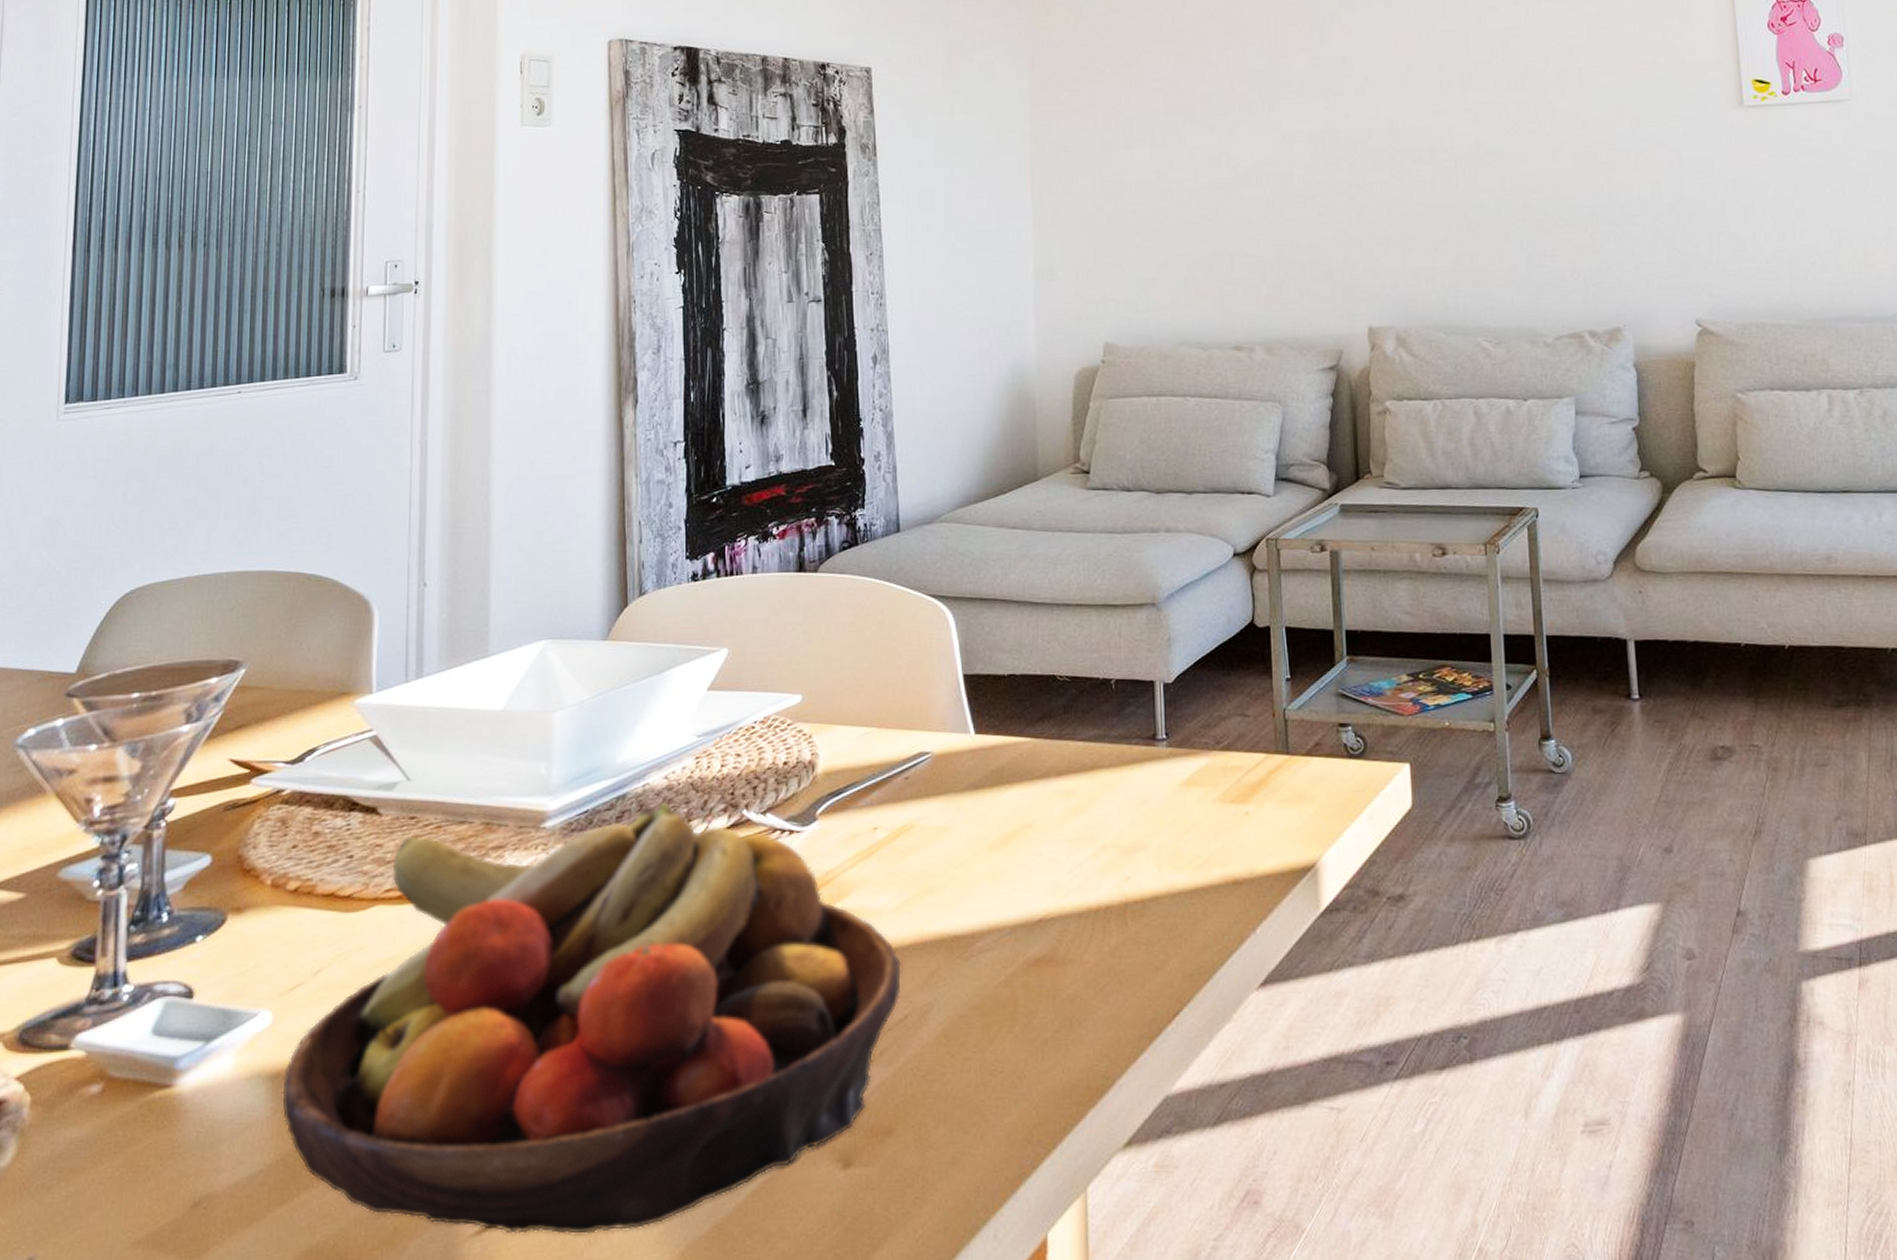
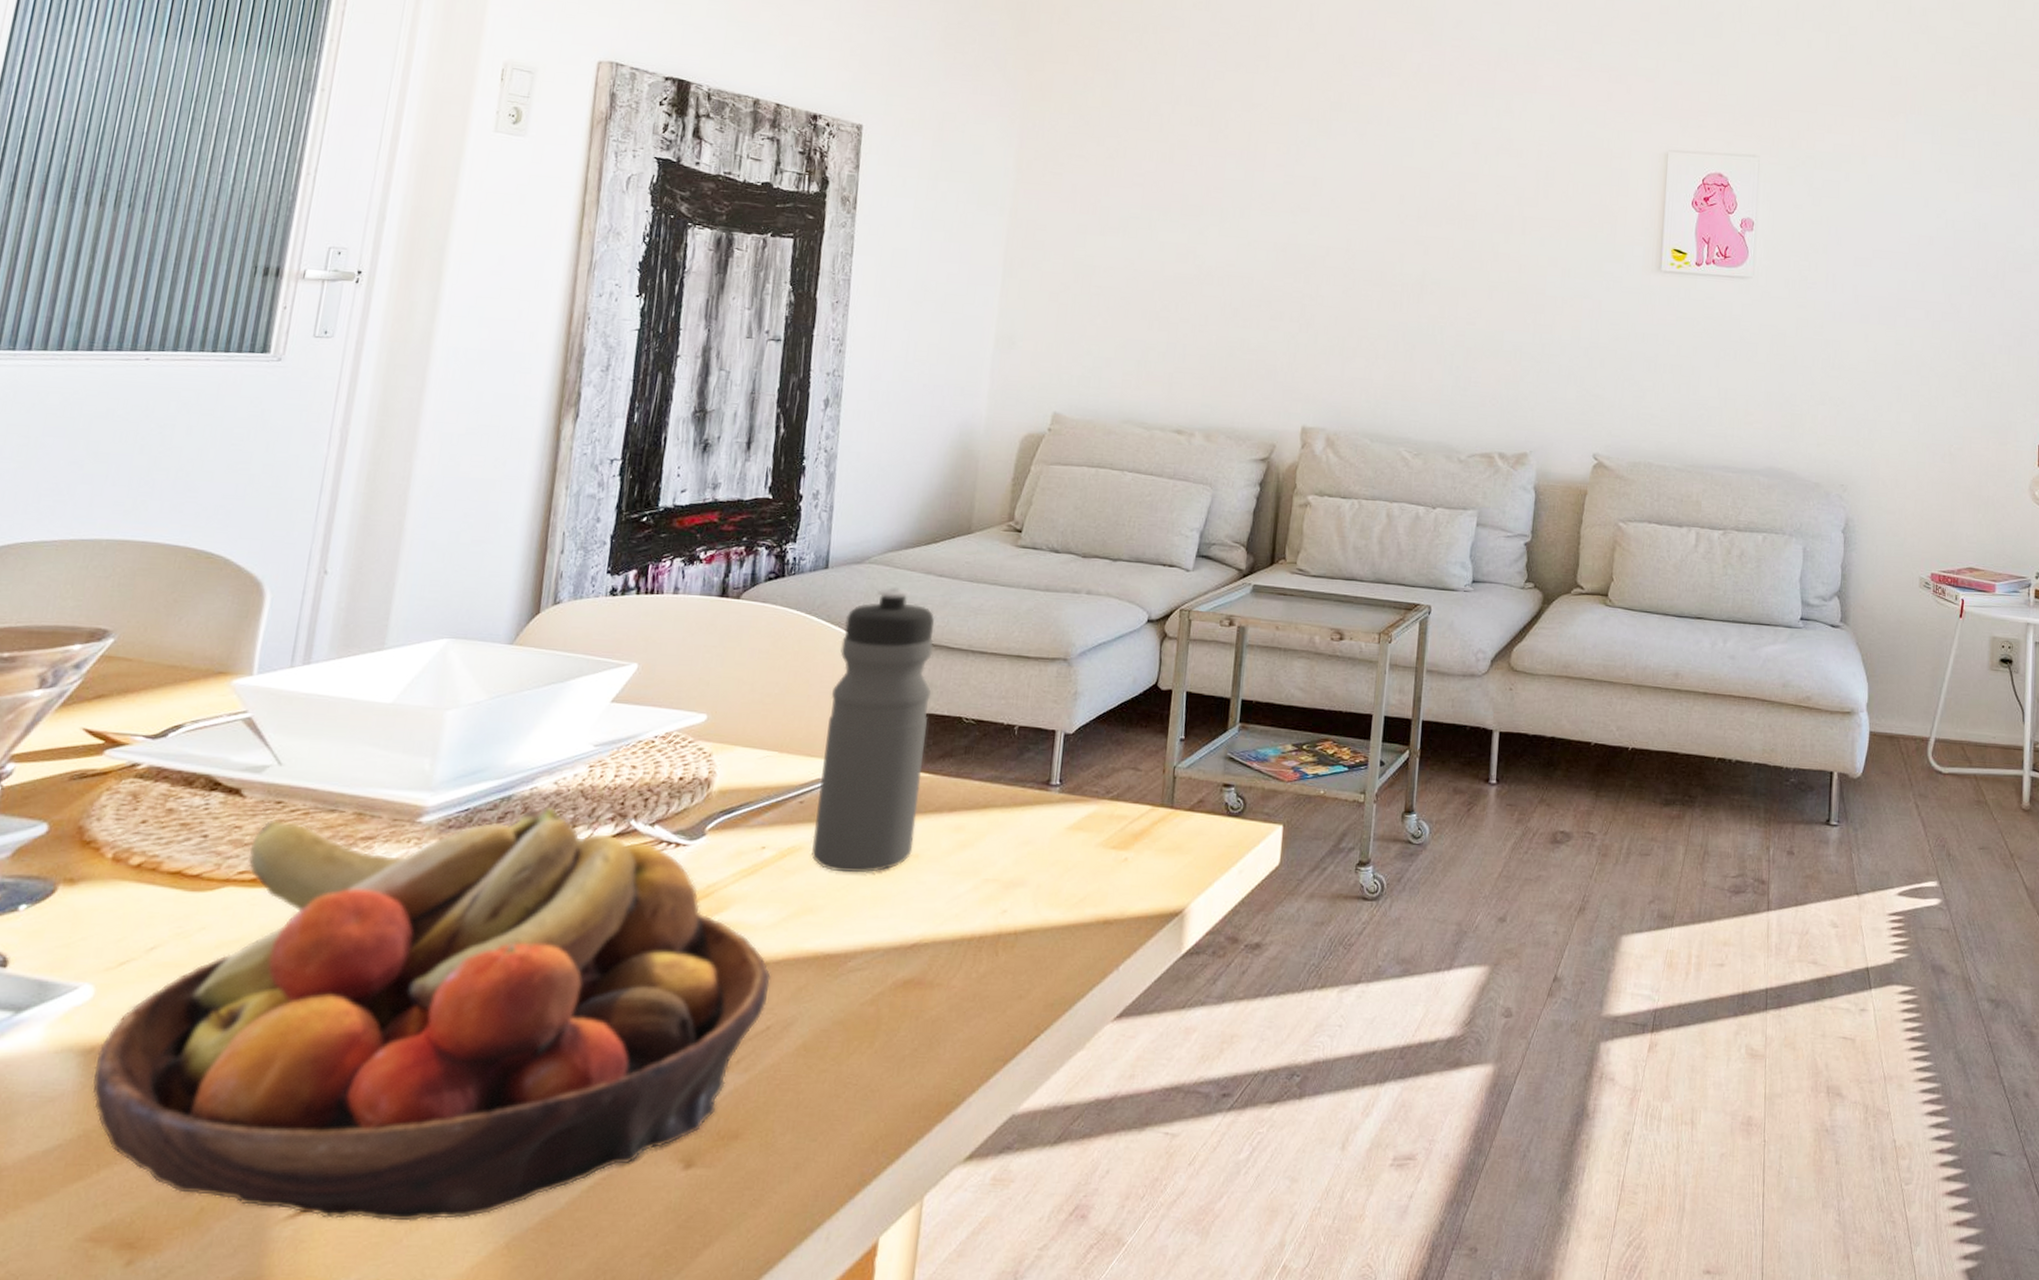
water bottle: none [921,545,1025,849] -> present [811,588,935,874]

